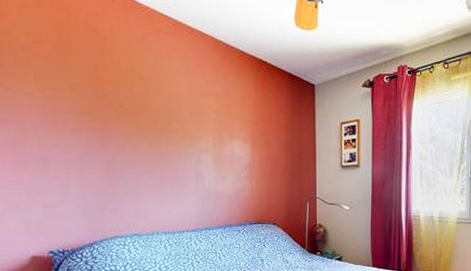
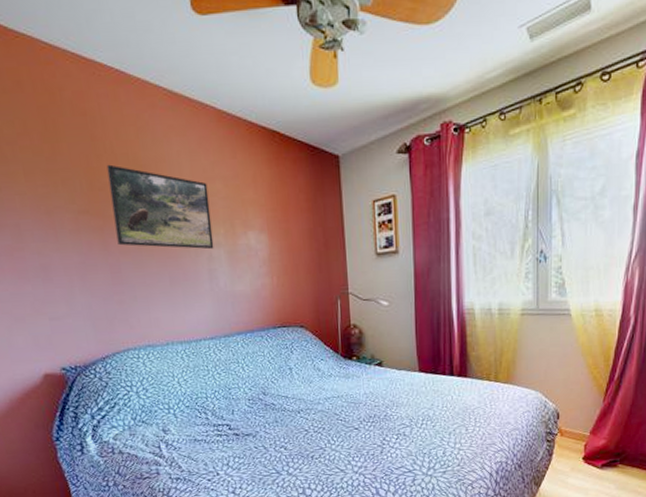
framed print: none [112,75,203,154] -> present [107,164,214,250]

